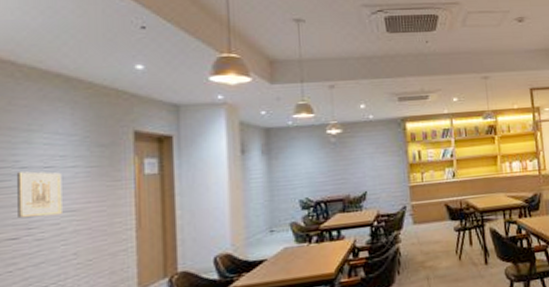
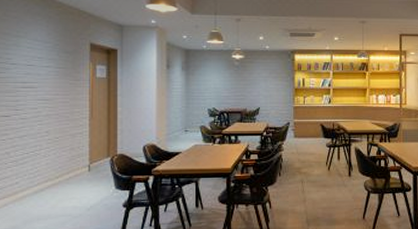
wall art: present [16,171,62,218] -> none [8,67,39,102]

